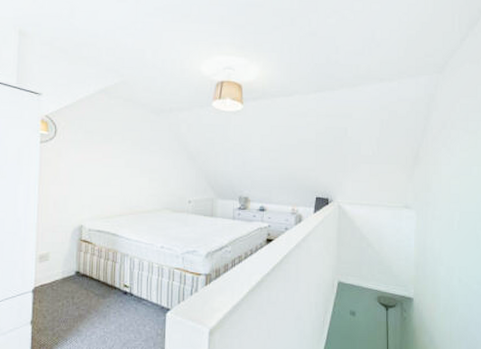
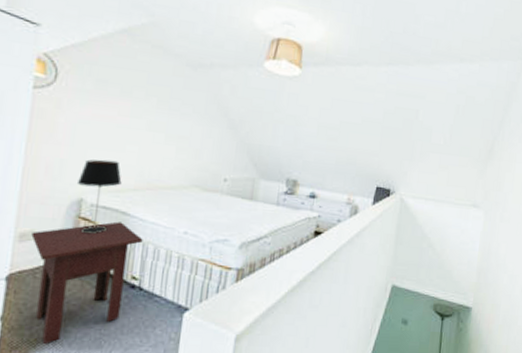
side table: none [48,242,130,341] -> present [31,221,143,344]
table lamp: none [77,193,110,253] -> present [76,159,122,234]

